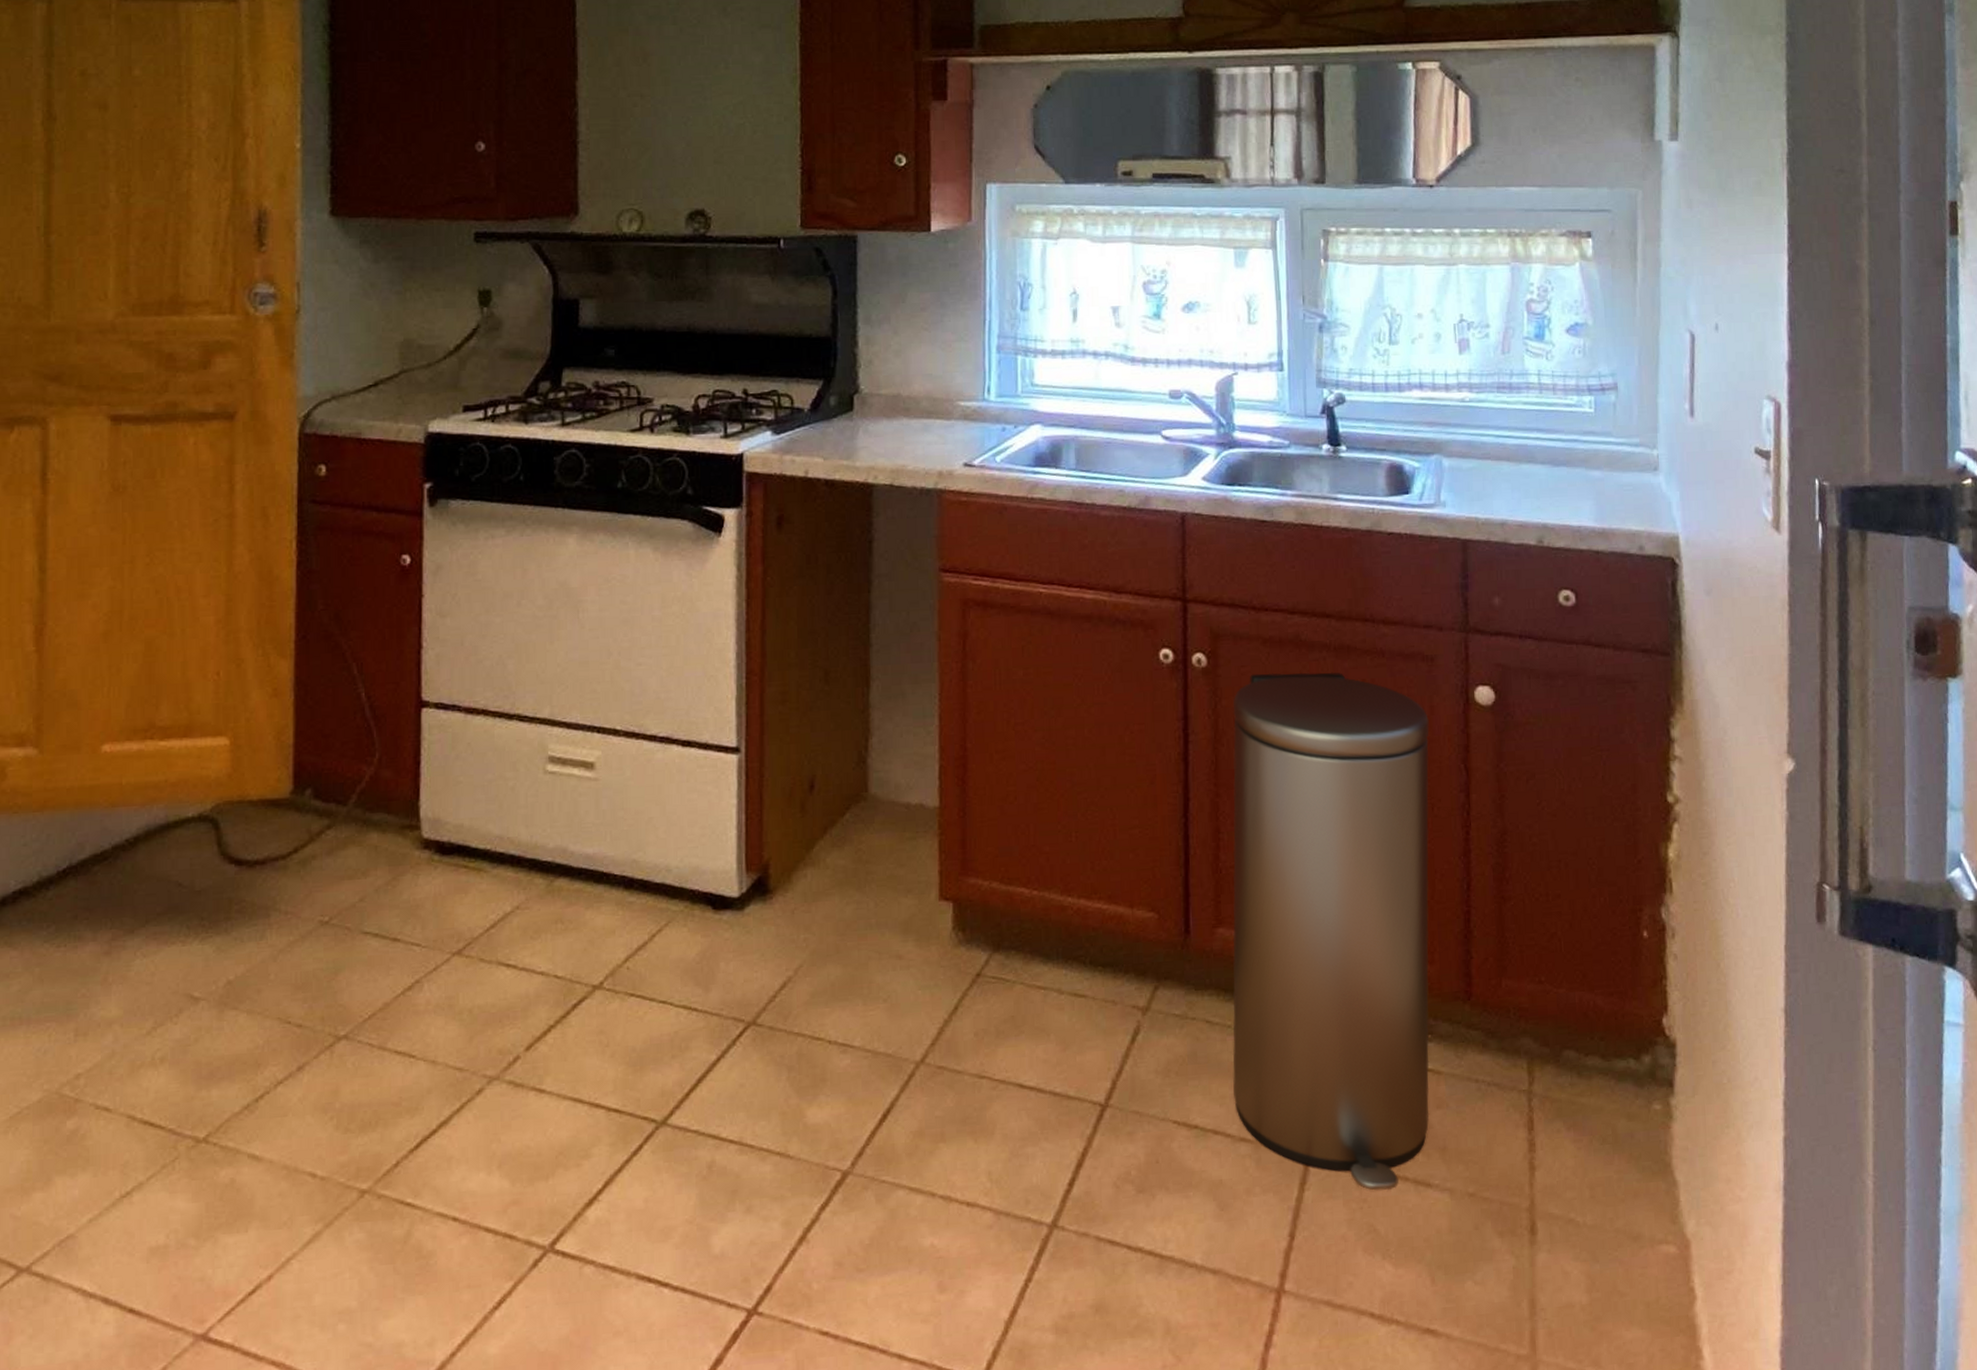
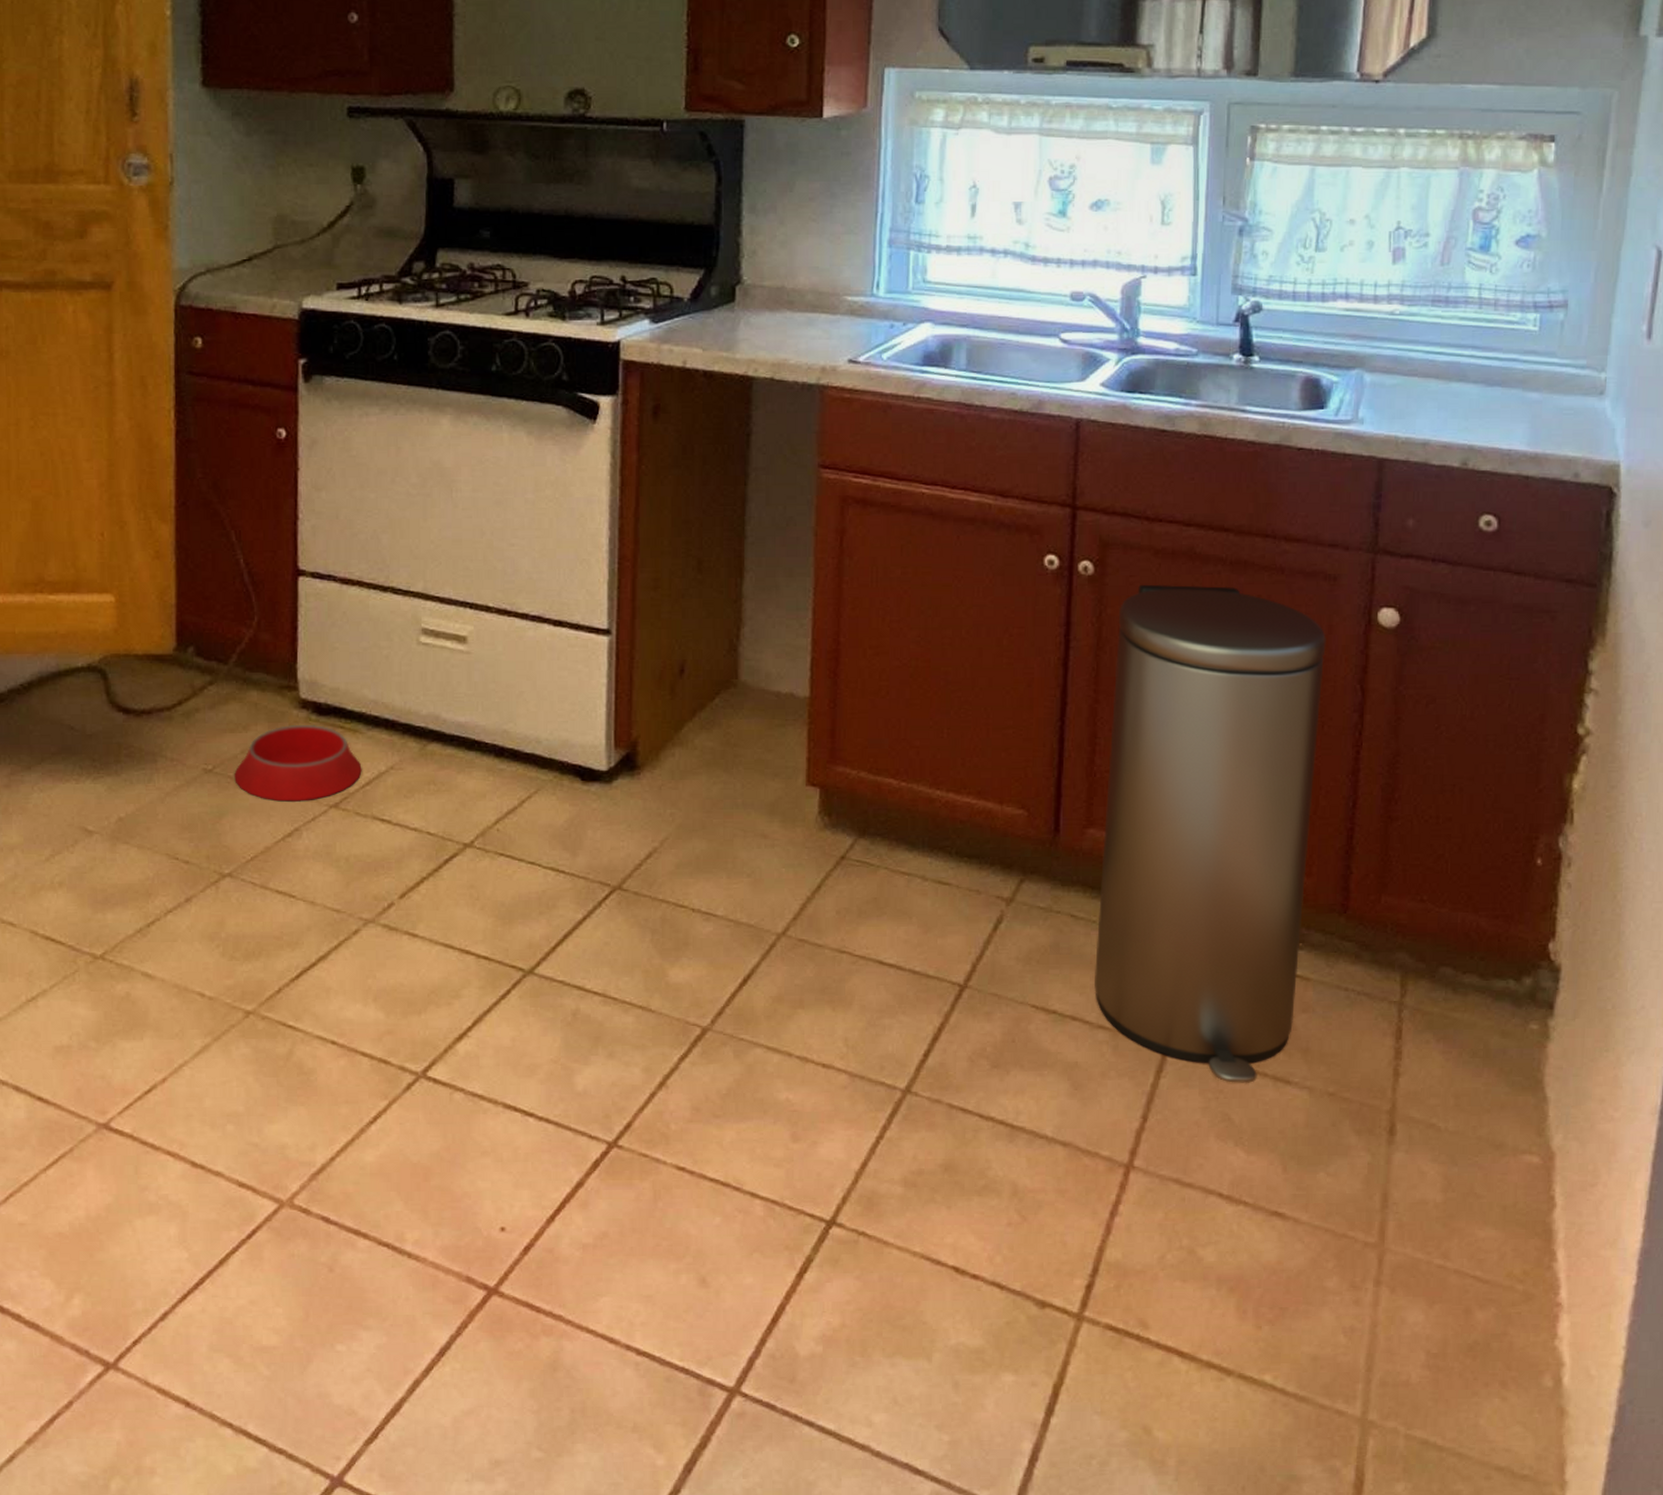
pet bowl: none [352,866,487,952] -> present [234,724,362,802]

